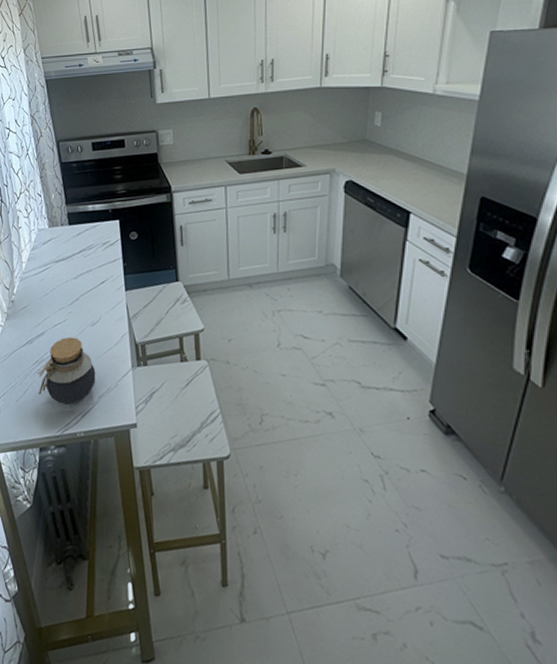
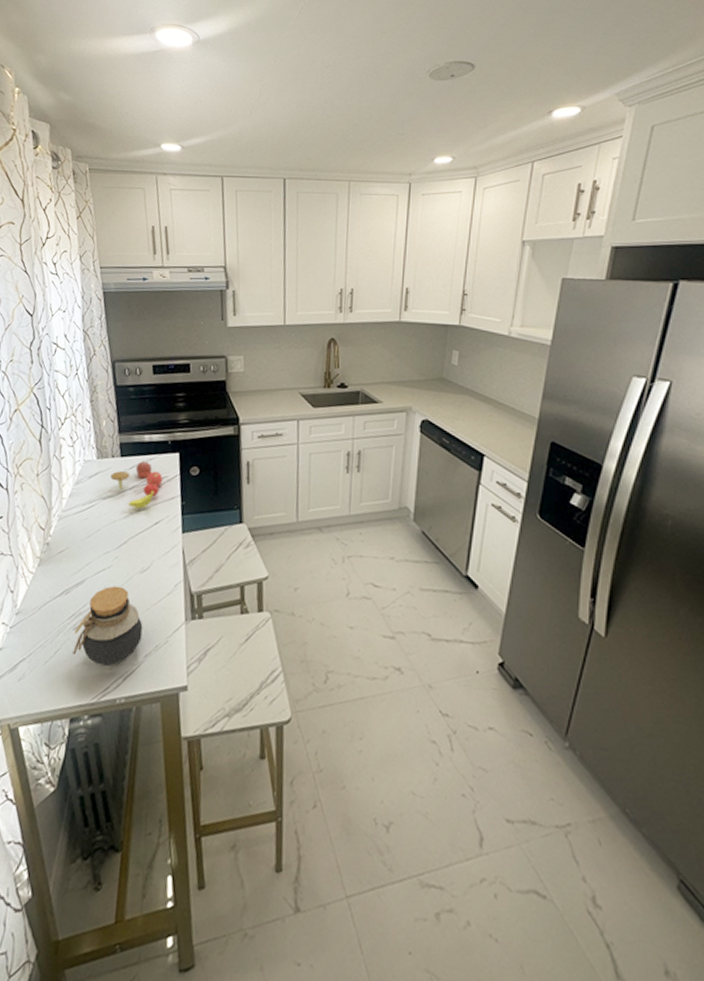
fruit: none [61,228,106,270] -> present [110,461,163,509]

